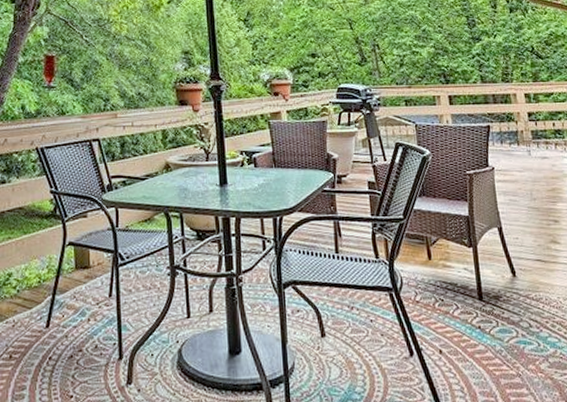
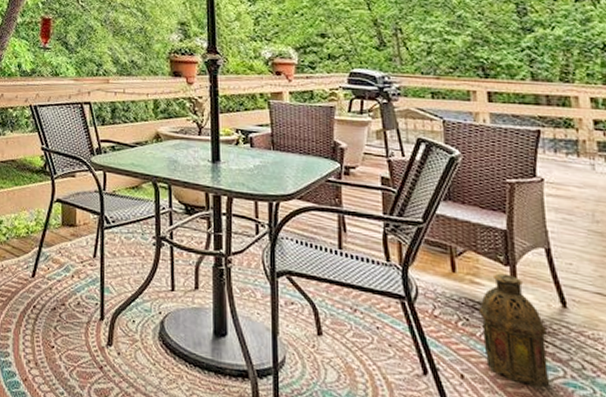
lantern: none [450,254,507,350] -> present [478,273,550,388]

